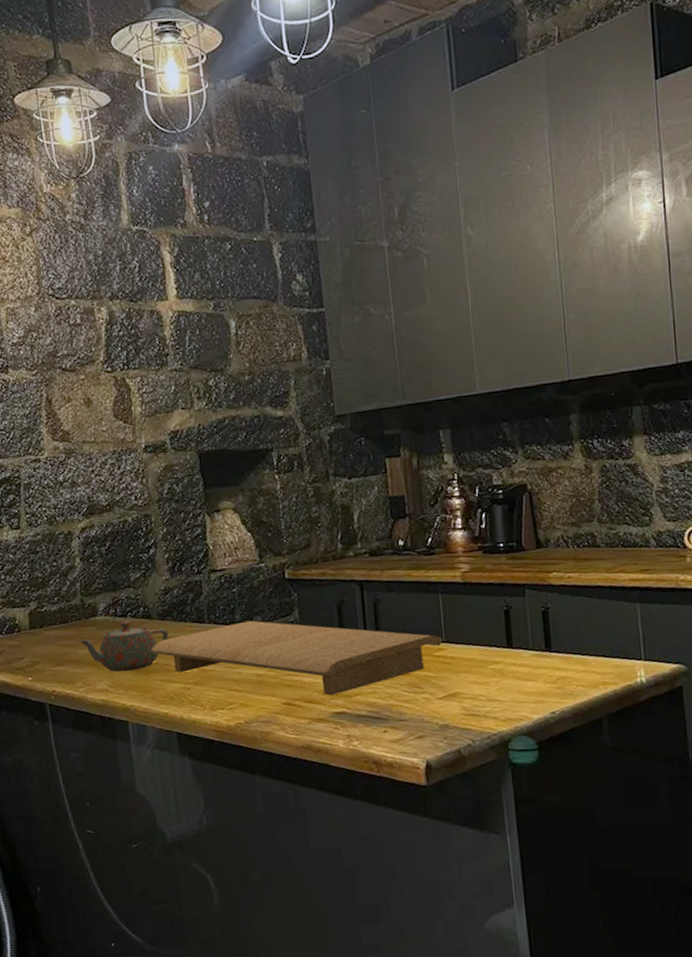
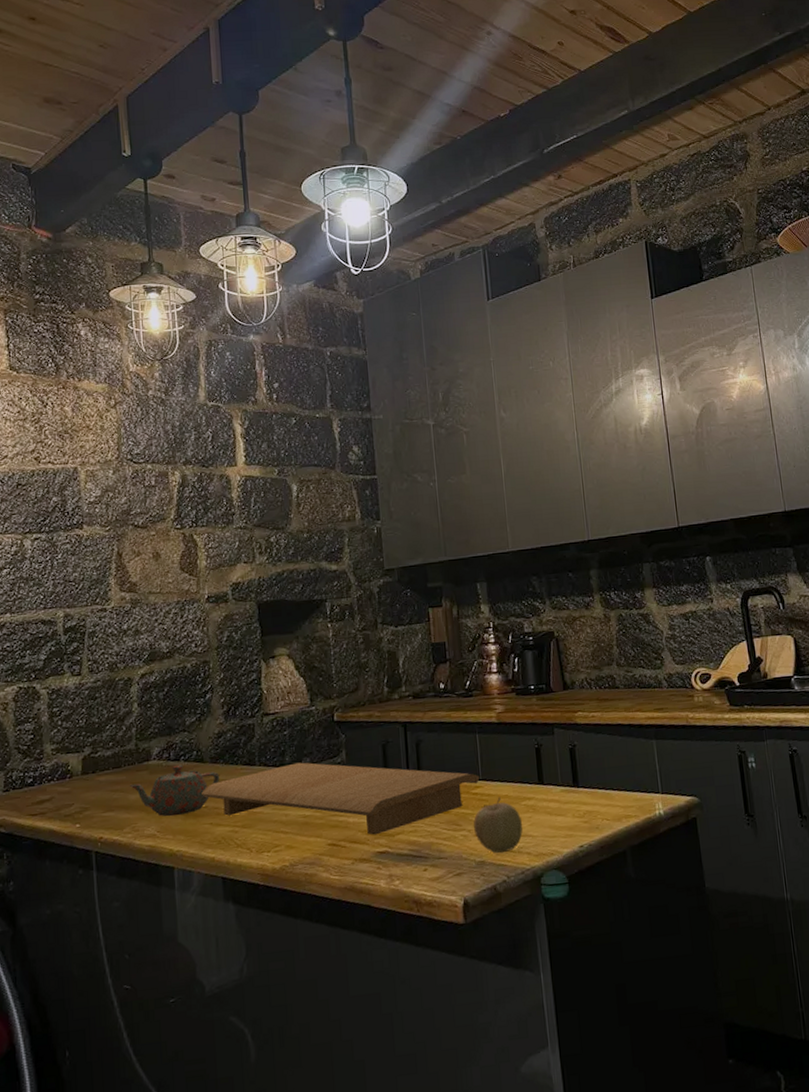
fruit: none [436,660,489,718] -> present [473,797,523,854]

